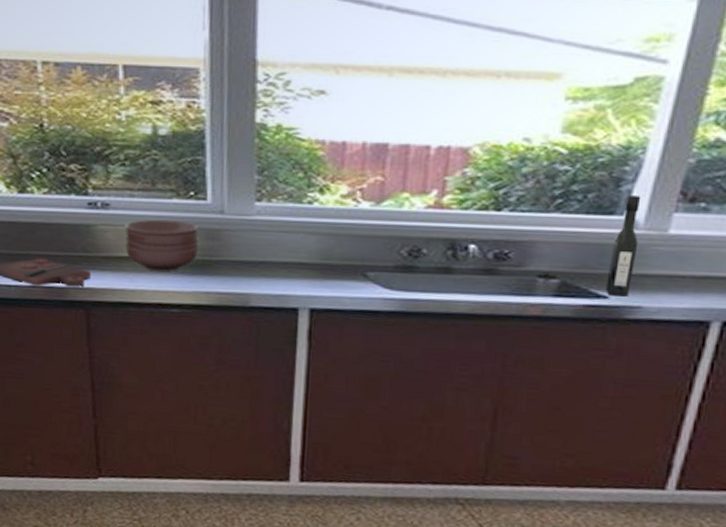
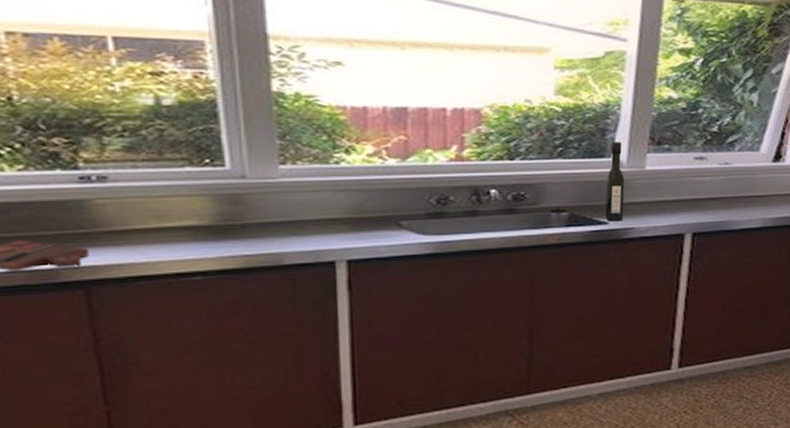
bowl: present [124,219,200,271] -> none [127,188,220,241]

